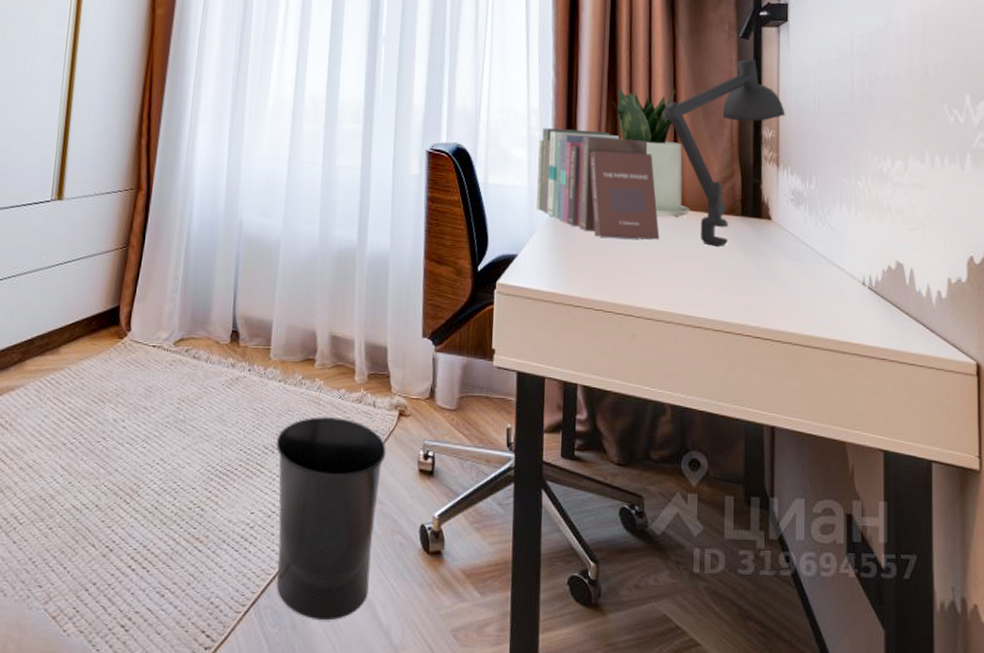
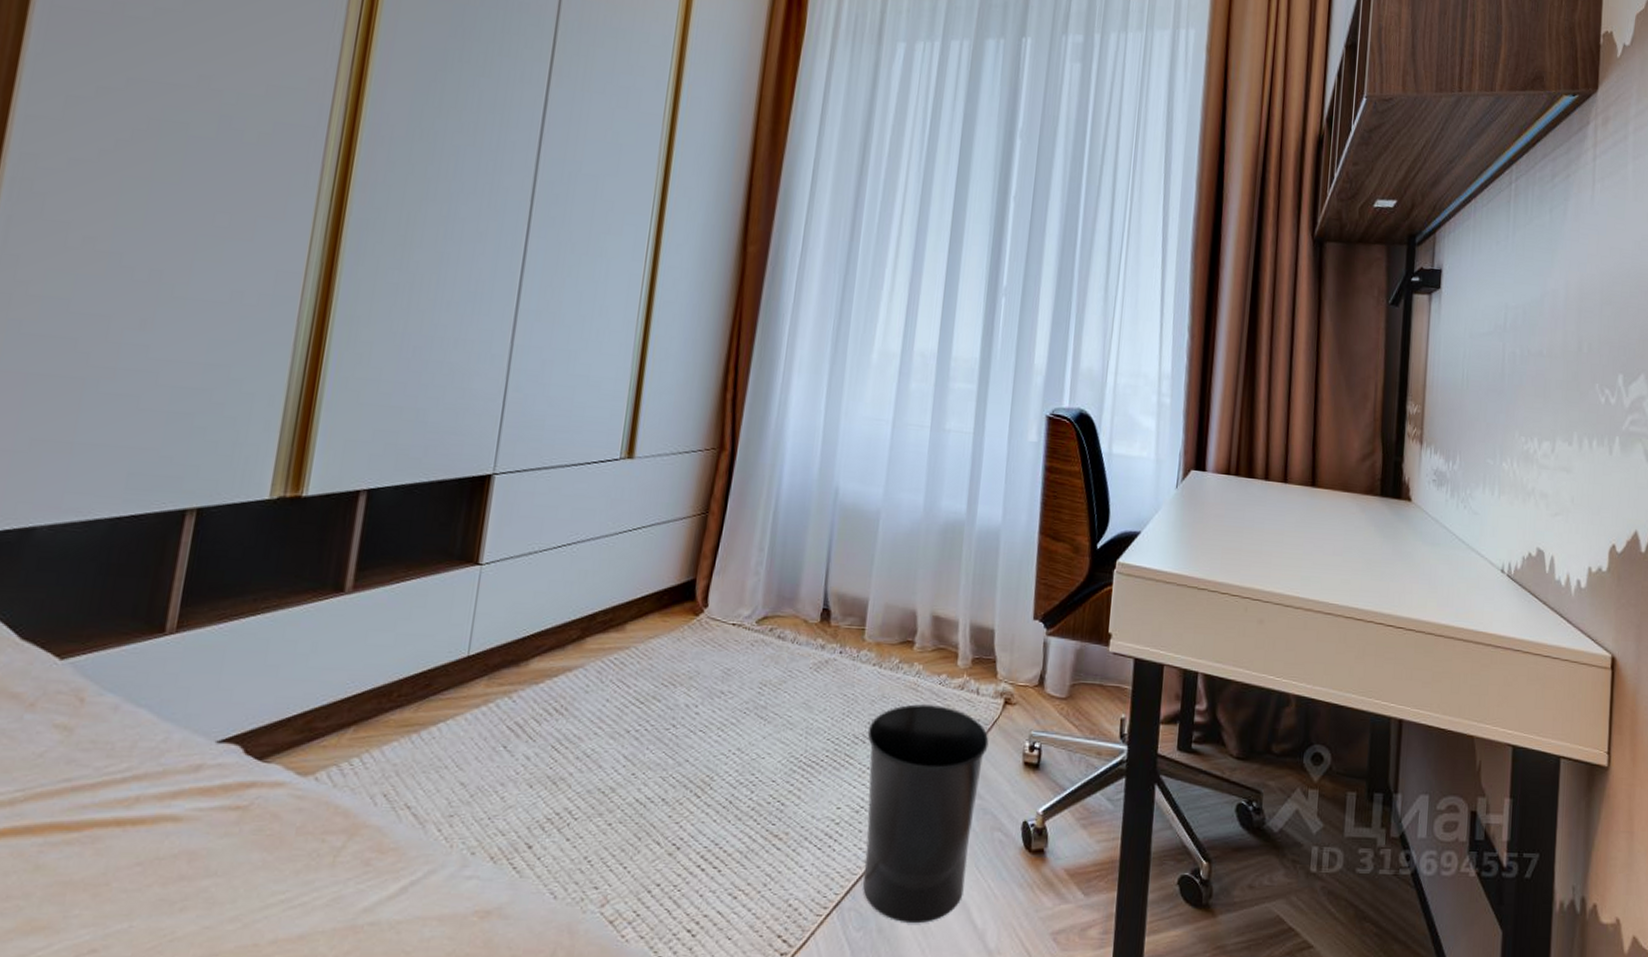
books: present [535,128,660,240] -> none [1162,395,1293,520]
planter: present [612,88,691,217] -> none [1249,354,1328,496]
desk lamp: present [663,58,785,247] -> none [1304,327,1432,528]

